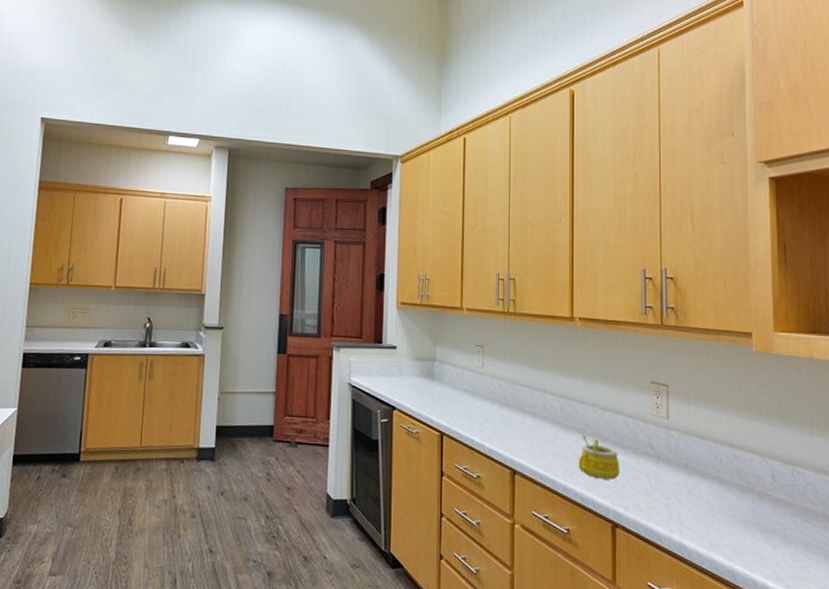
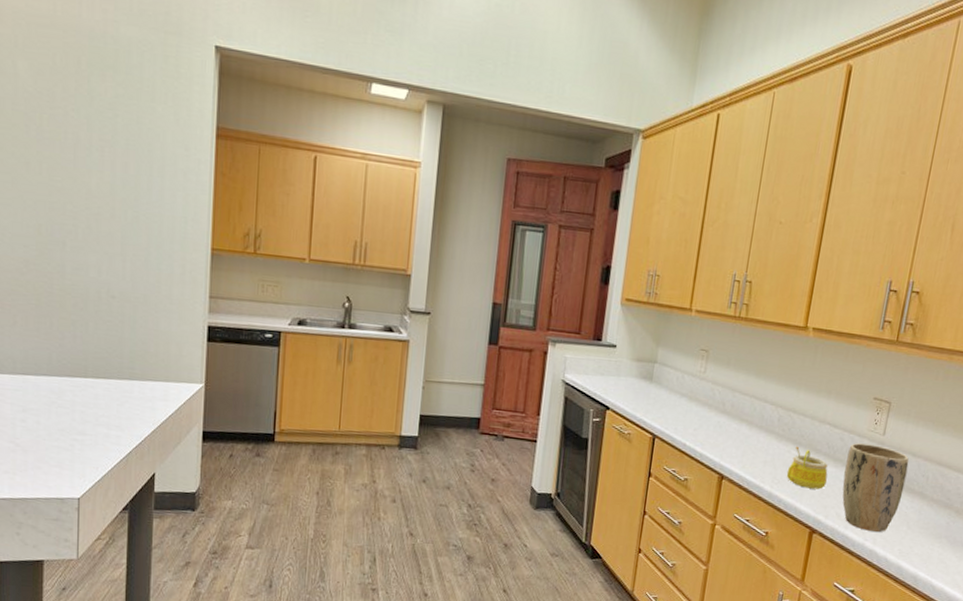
plant pot: none [636,429,700,522] -> present [842,443,909,532]

